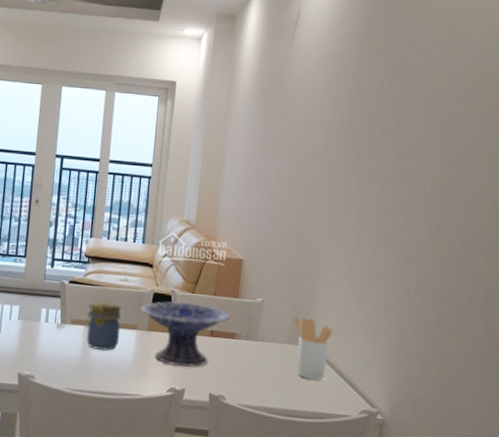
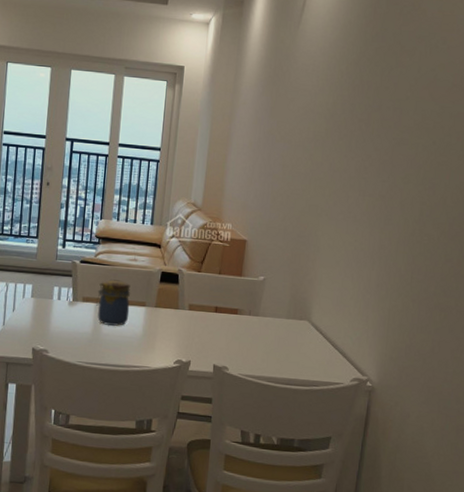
decorative bowl: present [140,301,231,367] -> none [148,280,234,341]
utensil holder: present [293,317,334,381] -> none [292,294,330,352]

